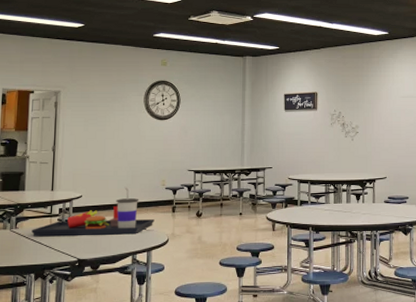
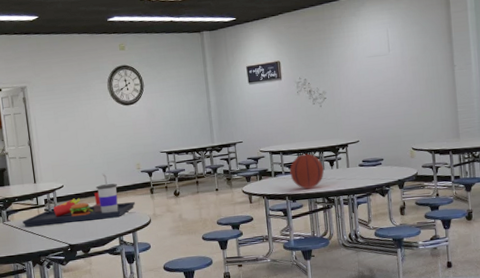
ball: none [316,185,349,220] -> present [289,153,324,189]

